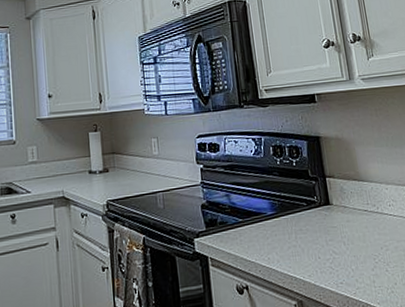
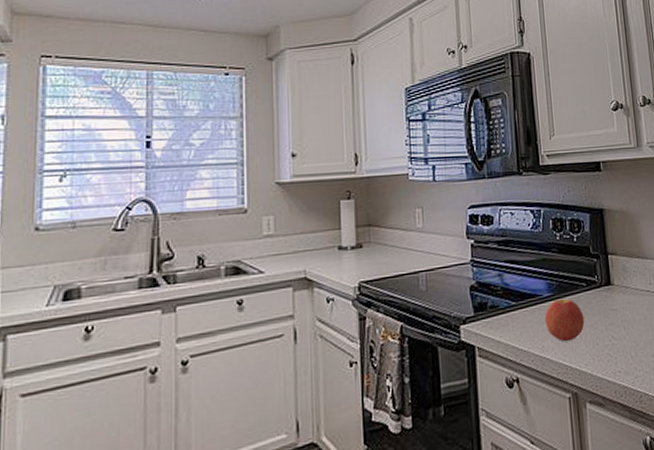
apple: none [269,215,307,255] -> present [544,297,585,342]

